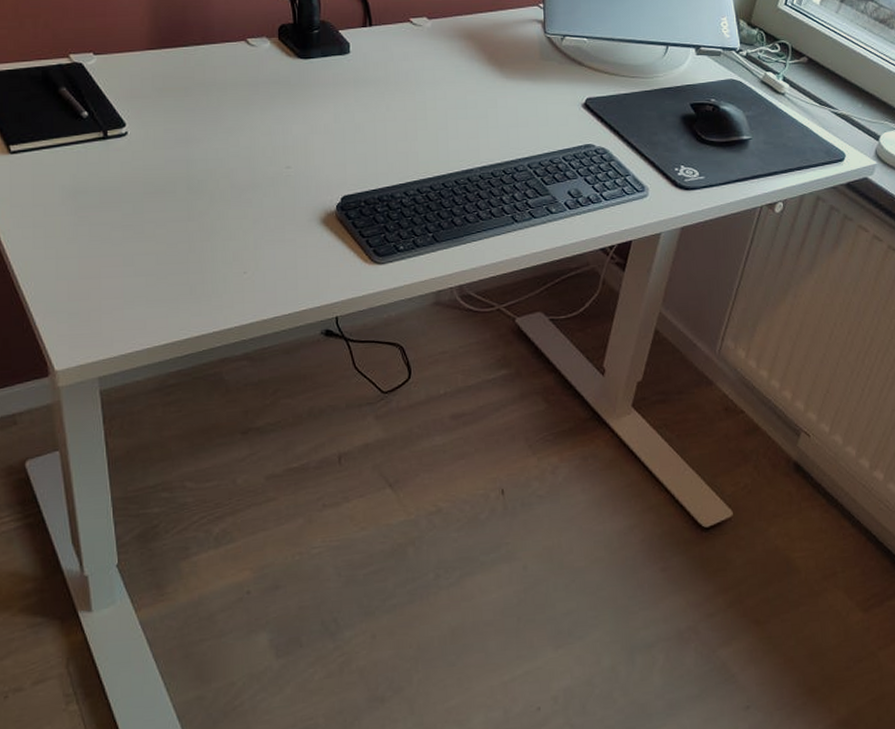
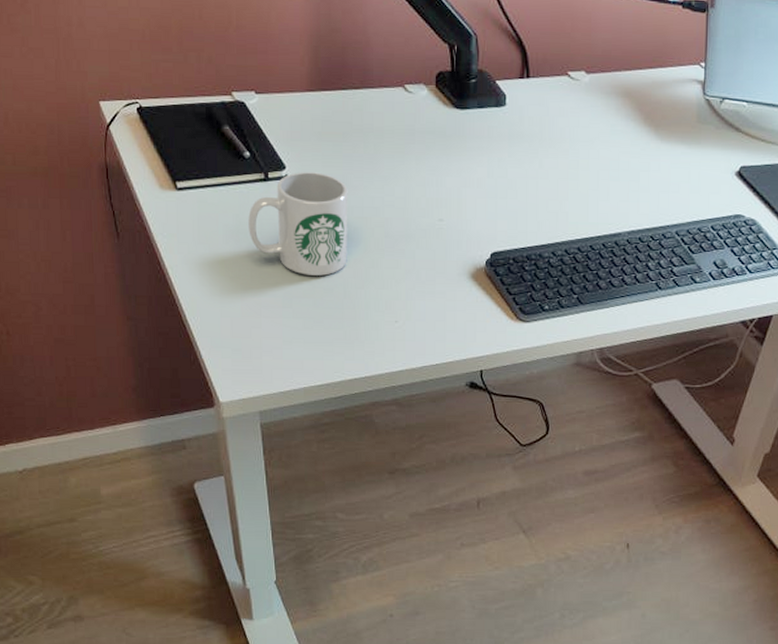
mug: none [86,128,192,232] -> present [248,172,348,276]

